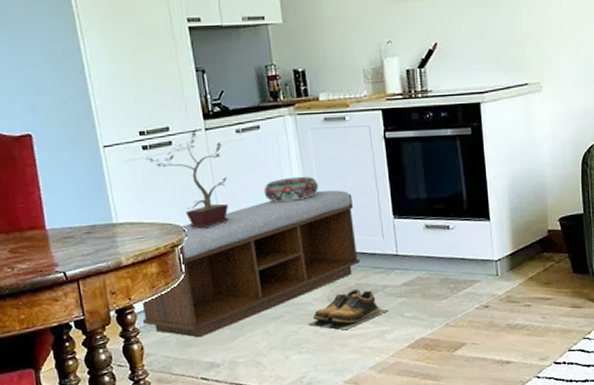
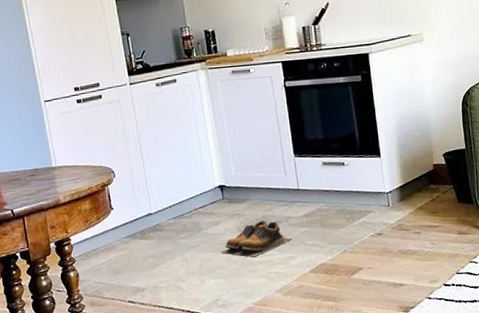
bench: present [142,190,360,338] -> none [77,133,265,265]
potted plant: present [146,129,230,229] -> none [80,84,152,170]
decorative bowl: present [264,176,318,202] -> none [180,122,228,145]

